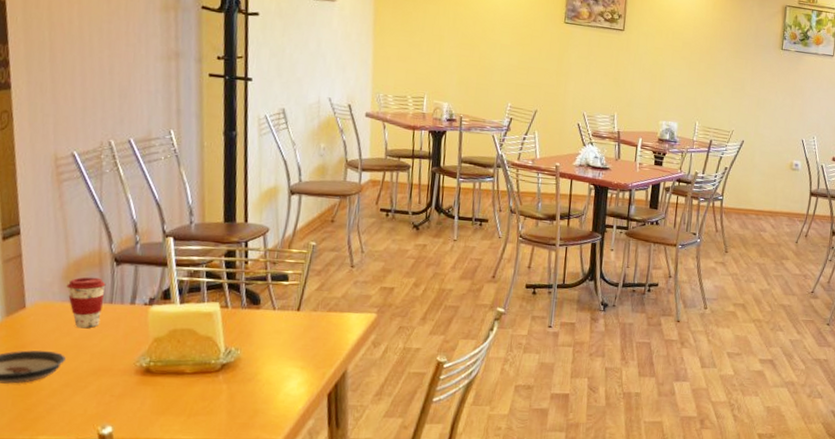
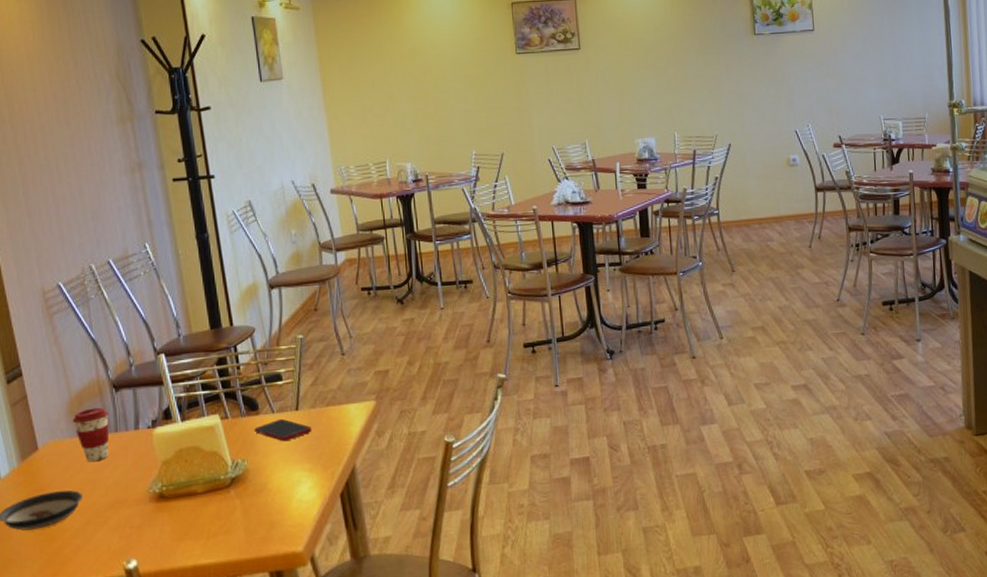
cell phone: none [252,316,310,338] -> present [254,418,312,442]

